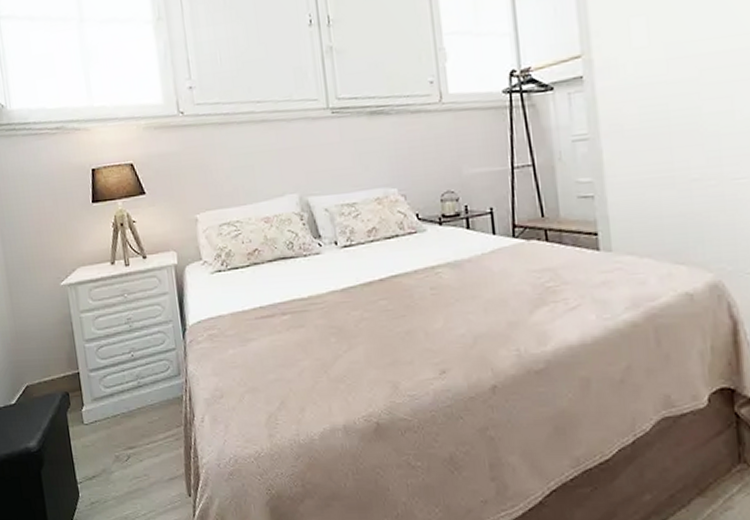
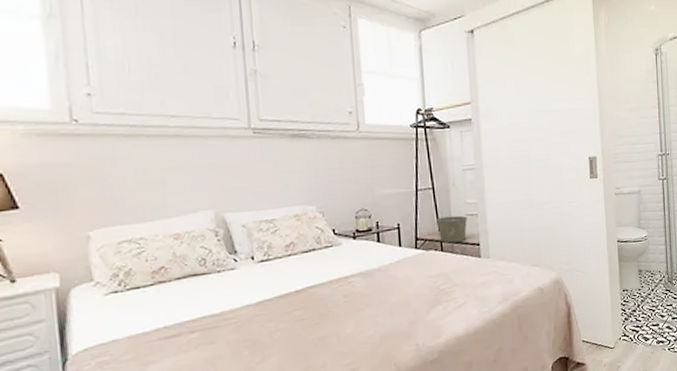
basket: none [538,197,580,232] -> present [436,215,467,244]

